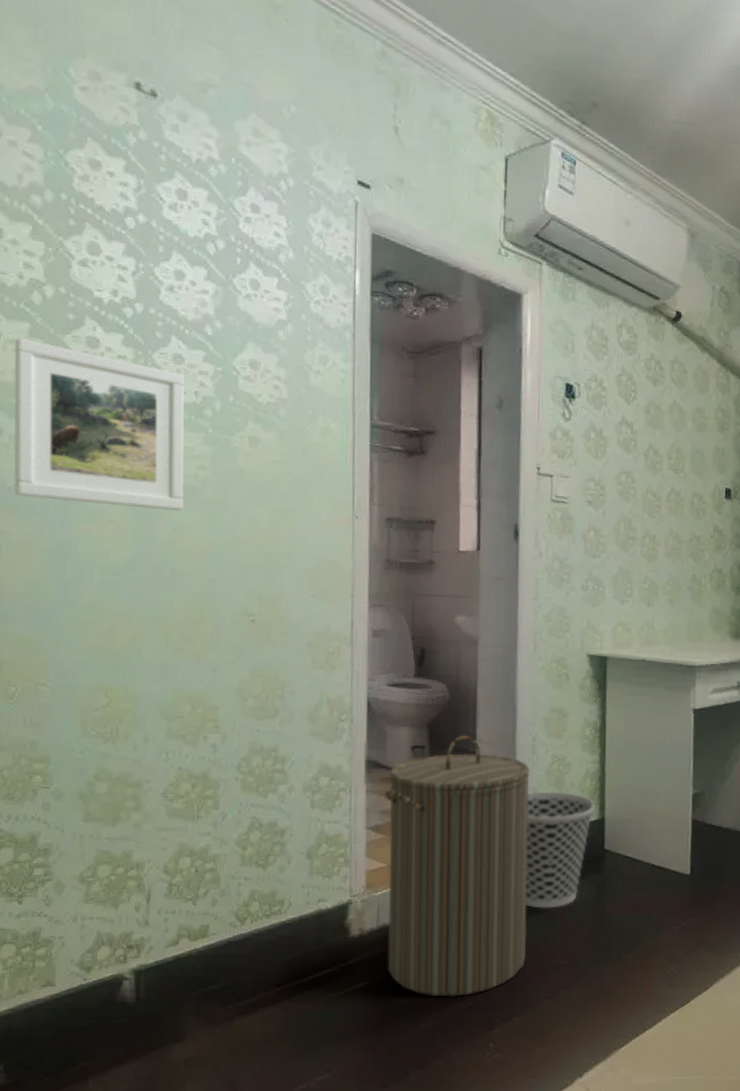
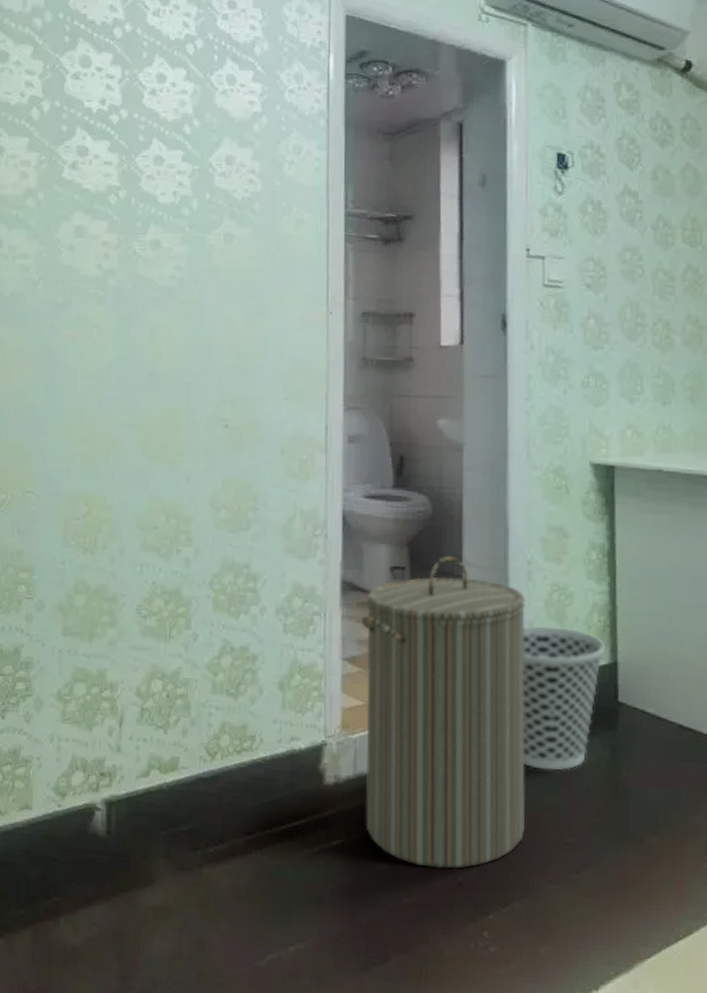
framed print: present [14,338,185,511] -> none [11,152,165,314]

